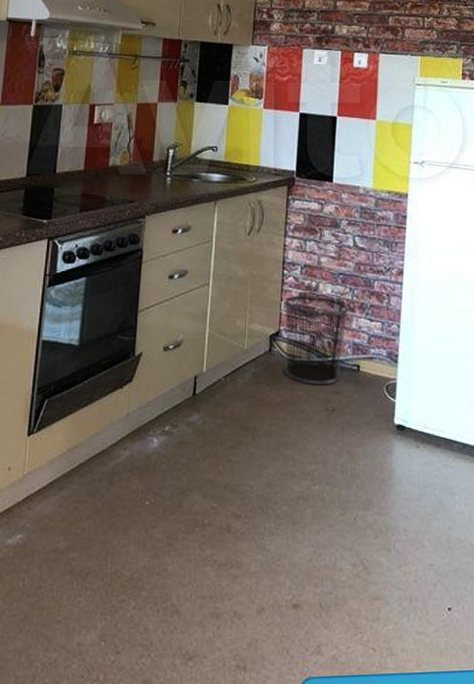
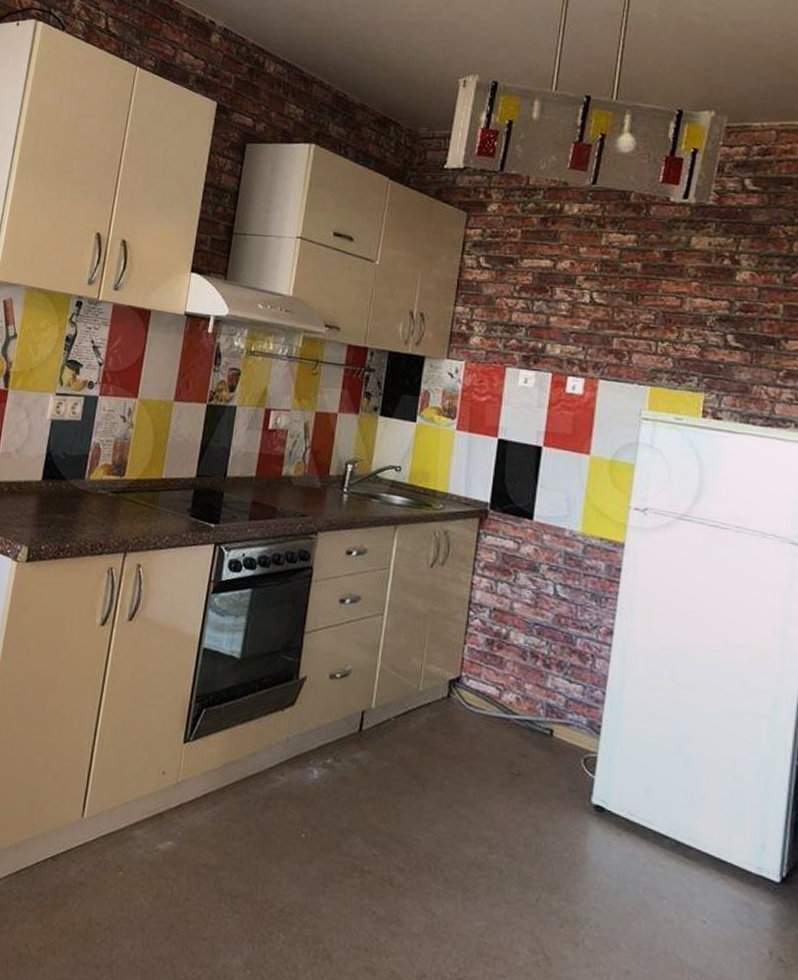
waste bin: present [284,295,349,385] -> none [463,640,544,746]

